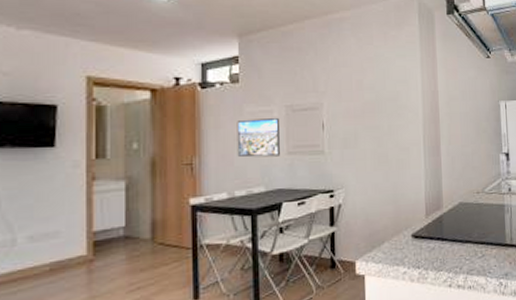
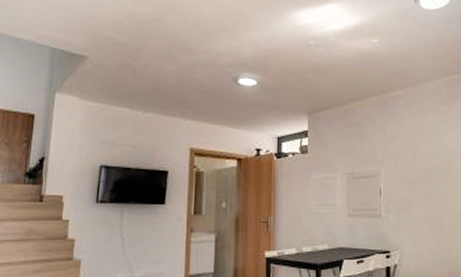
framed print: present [237,117,280,158] -> none [305,183,341,218]

